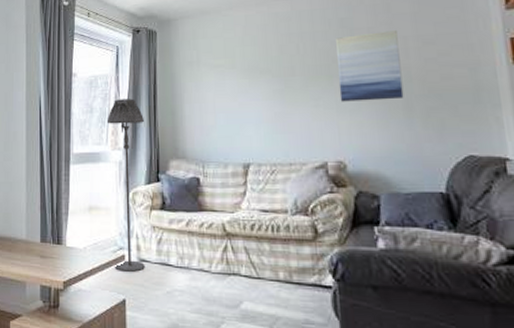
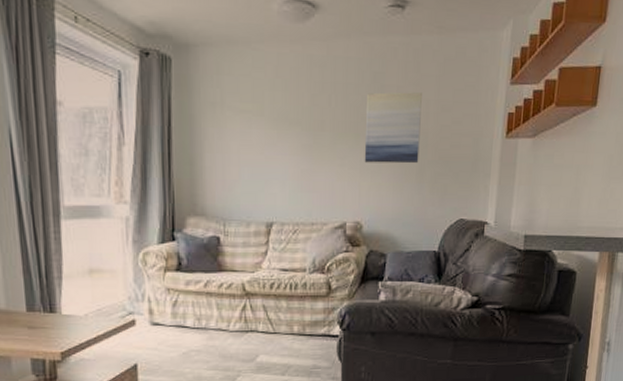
floor lamp: present [108,98,145,273] -> none [109,141,159,338]

